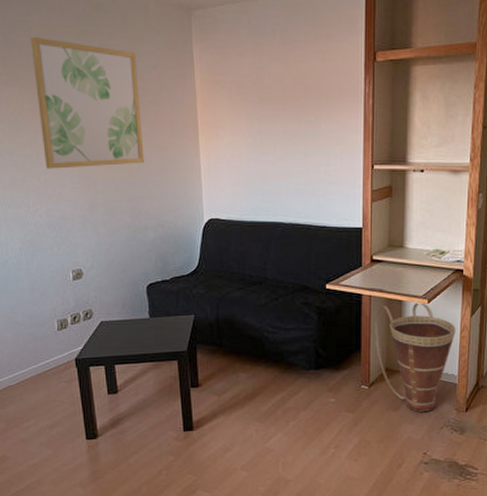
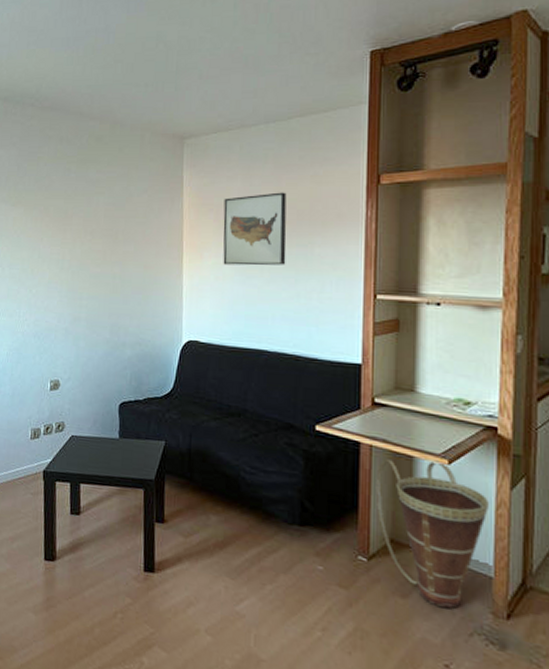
wall art: present [30,36,144,169] -> none [38,165,129,283]
wall art: none [236,69,296,143] -> present [223,192,287,266]

